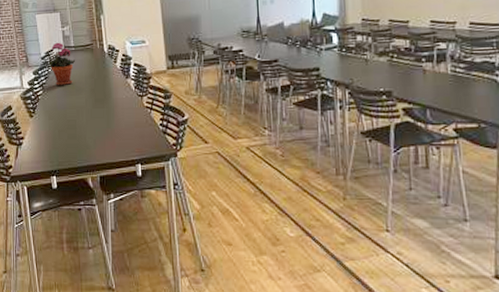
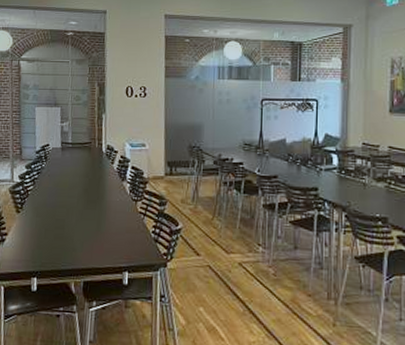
potted plant: present [48,42,76,85] -> none [42,137,72,182]

